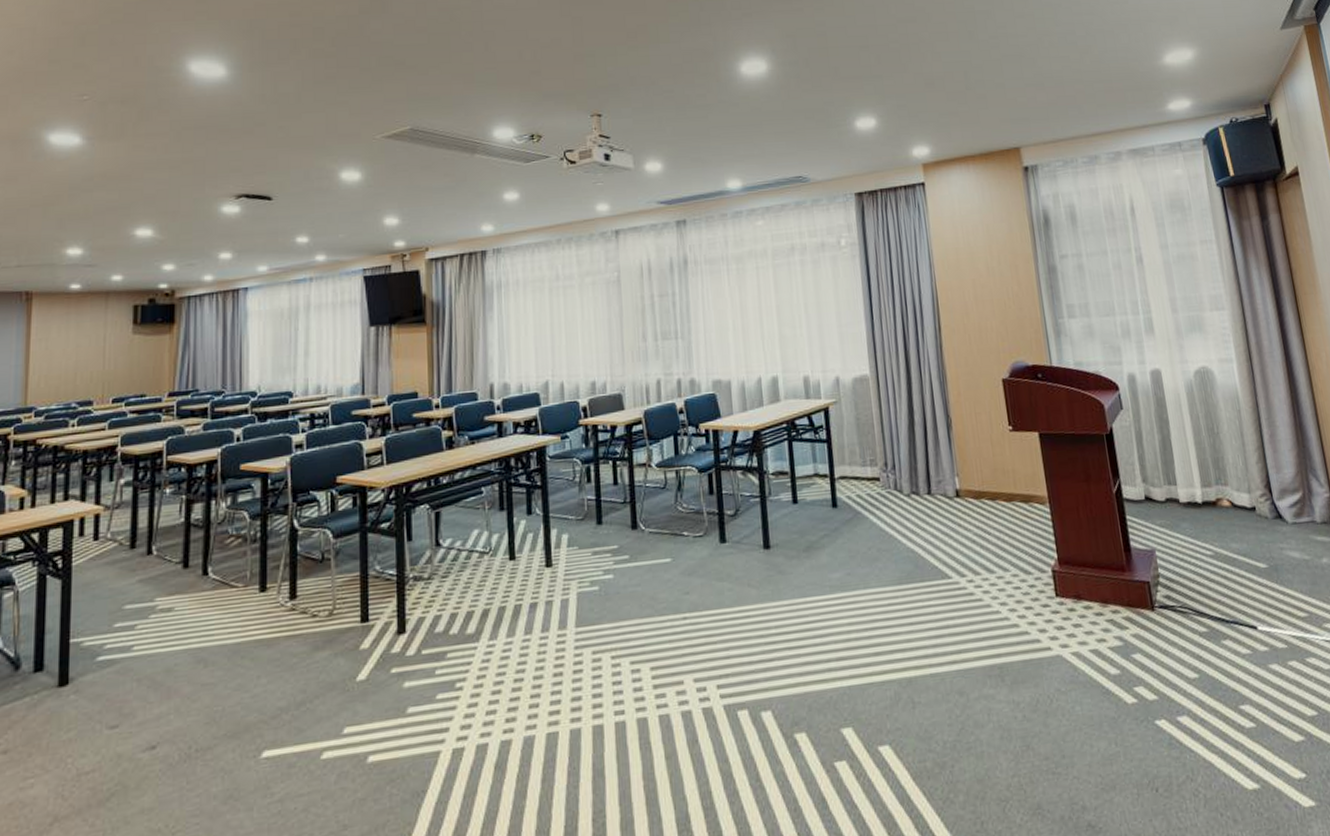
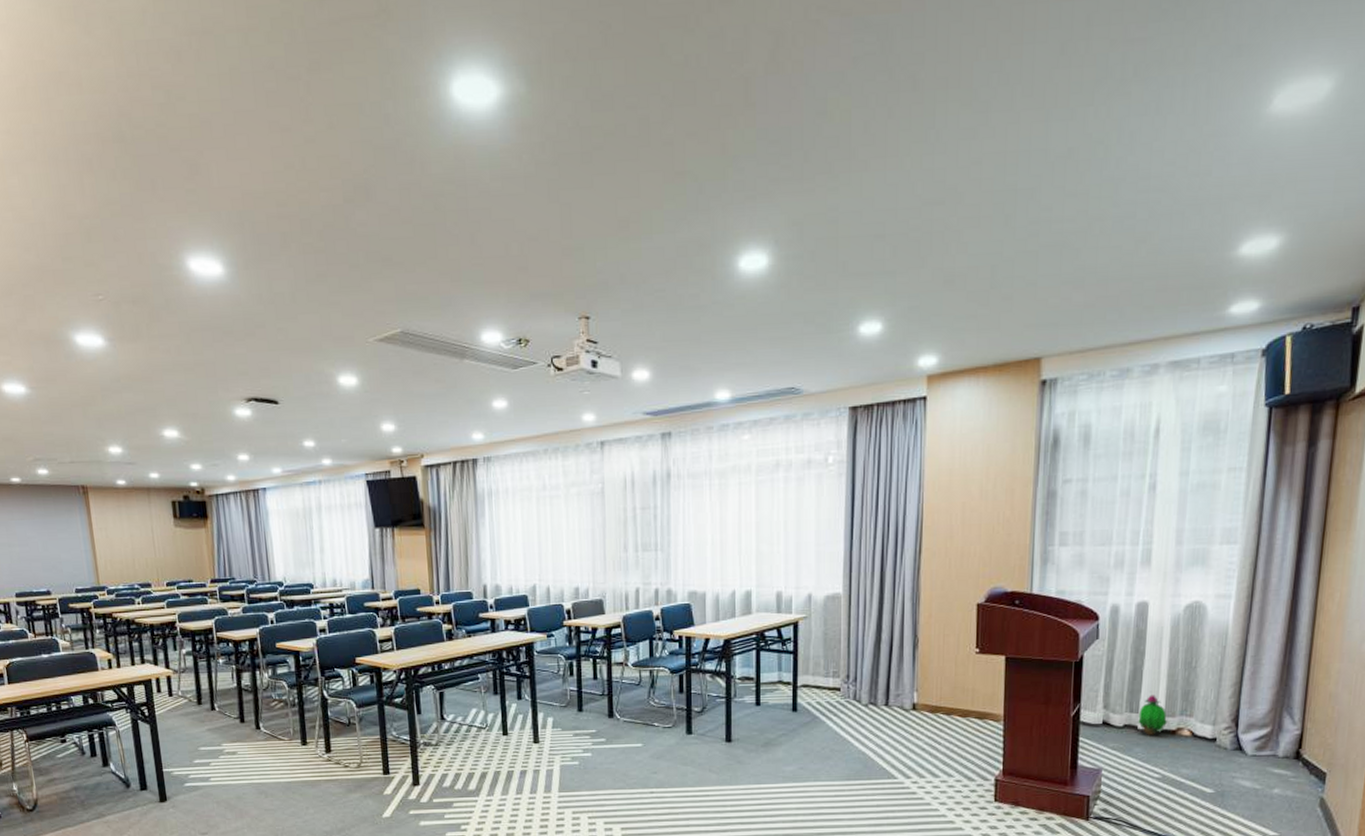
decorative plant: none [1177,464,1207,509] -> present [1138,695,1168,735]

